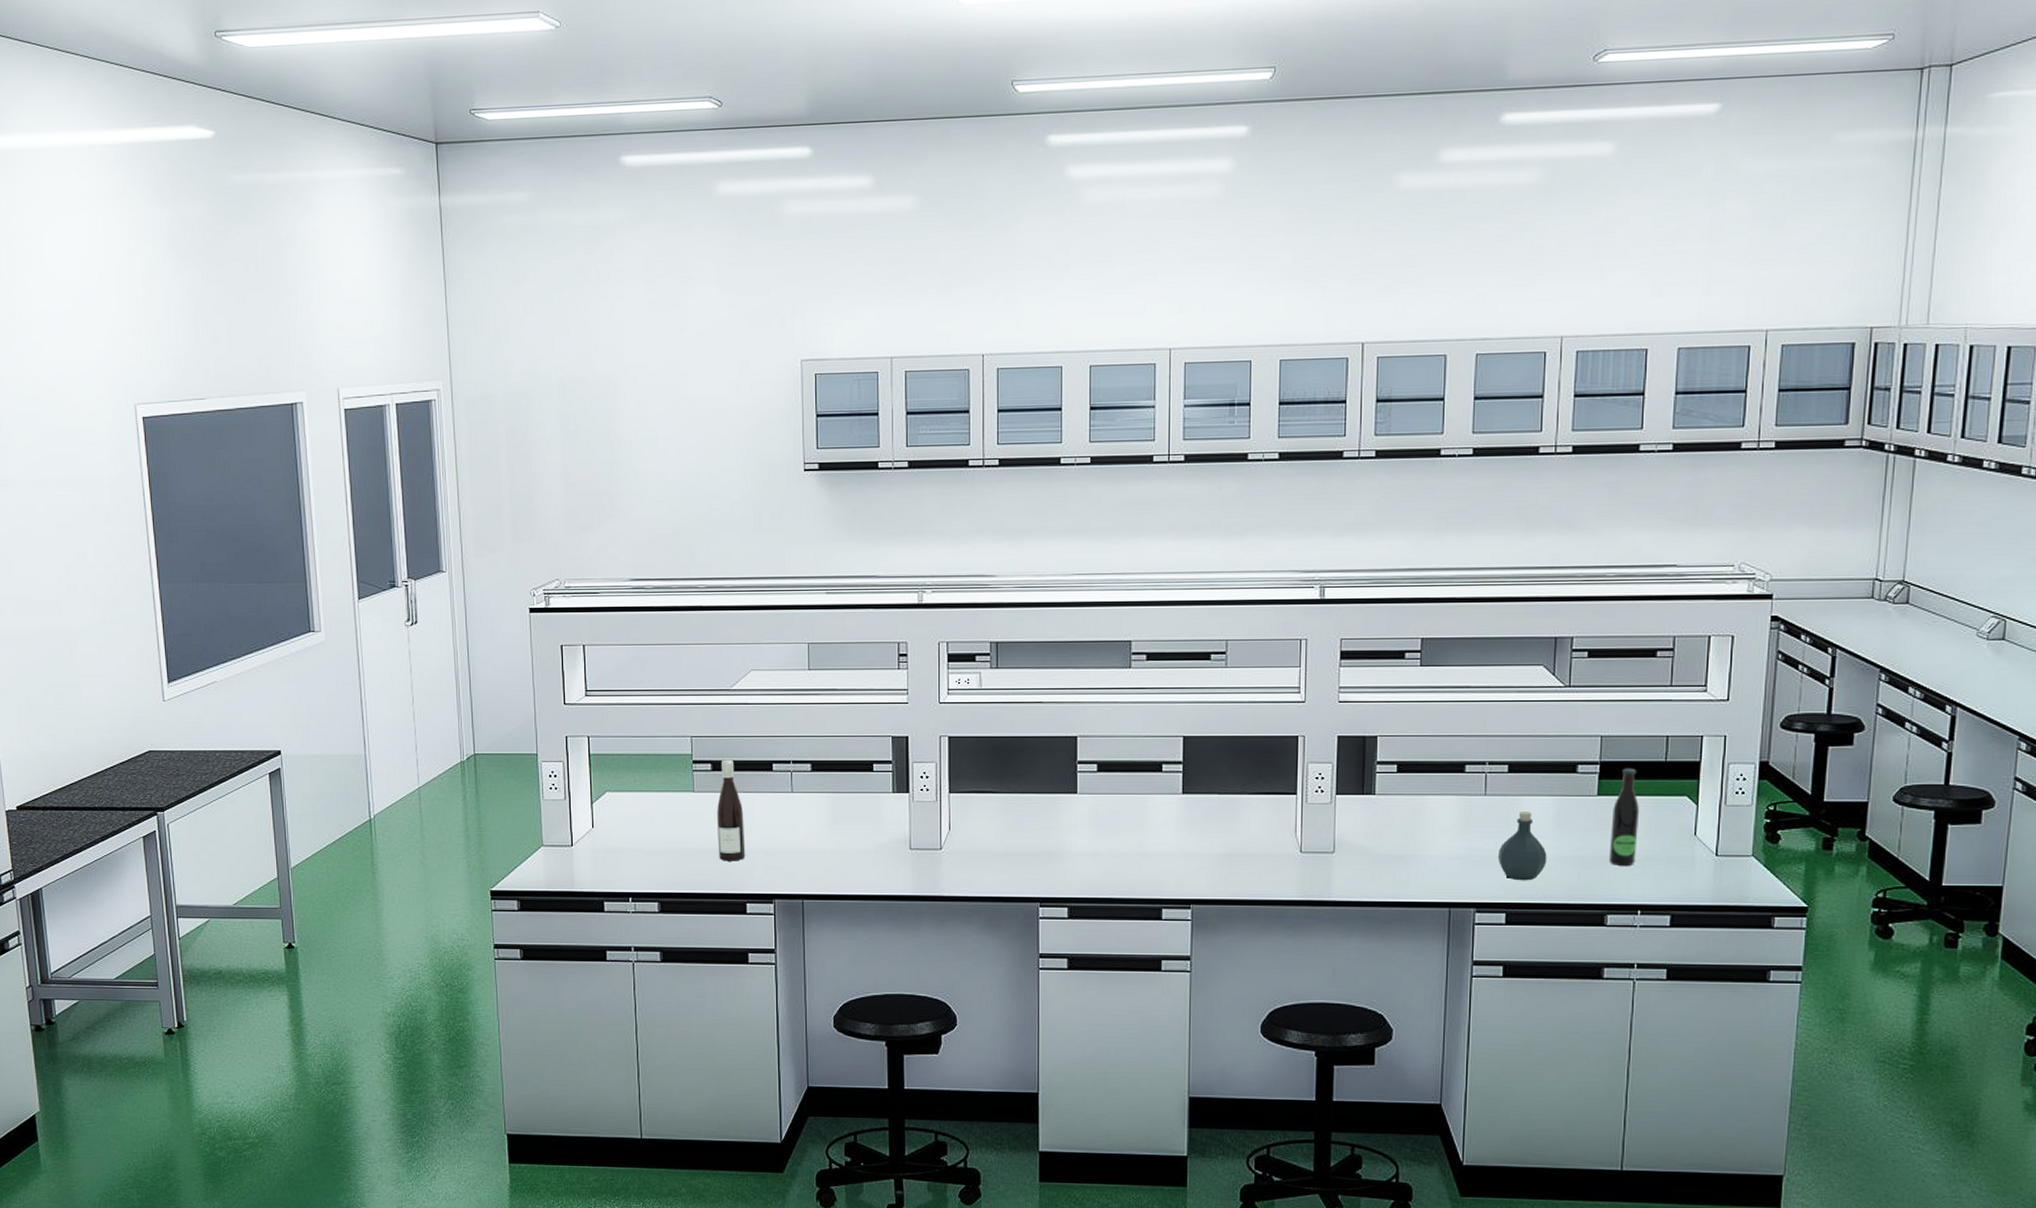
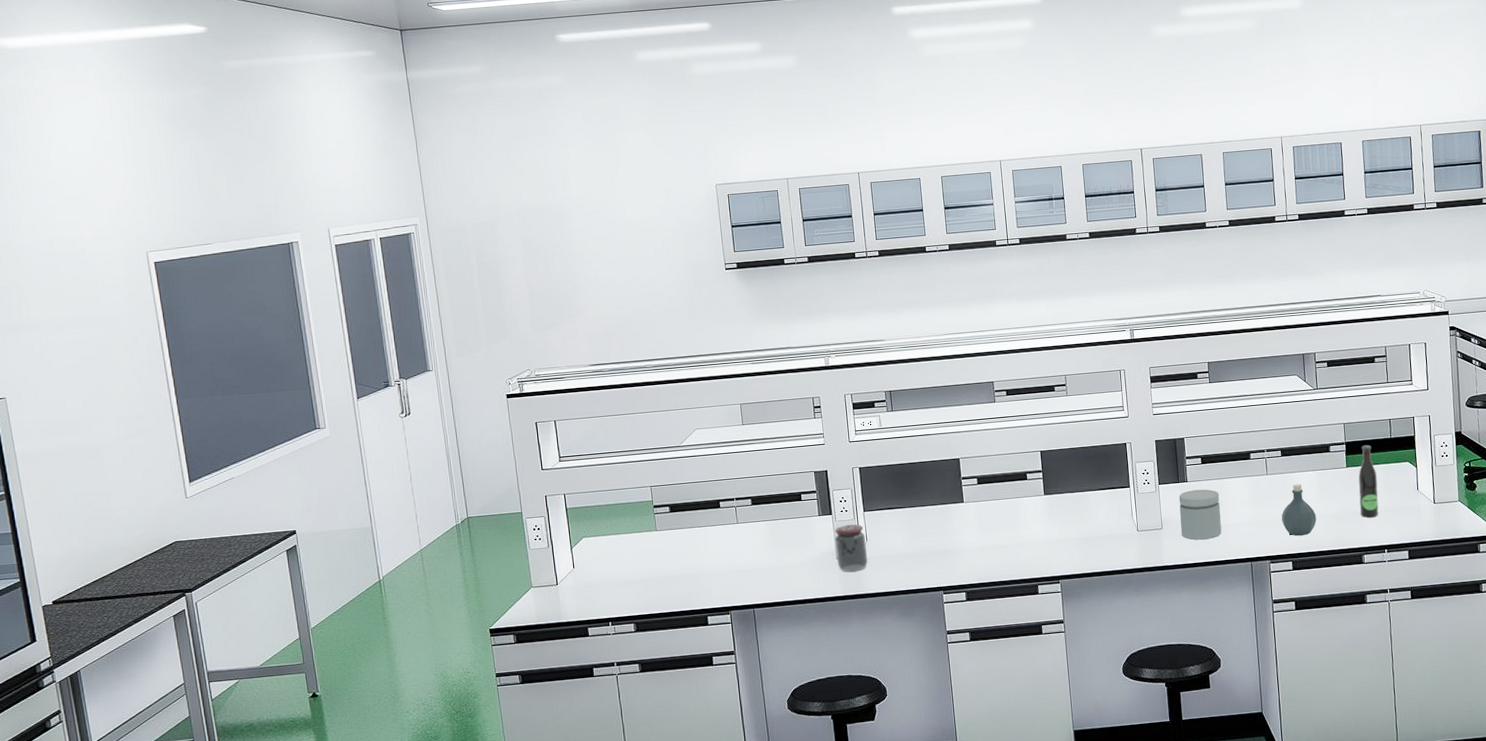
bottle: present [716,759,746,861] -> none [676,502,704,584]
jar: none [910,808,949,868] -> present [835,524,868,573]
jar: none [1358,806,1417,872] -> present [1178,489,1222,540]

